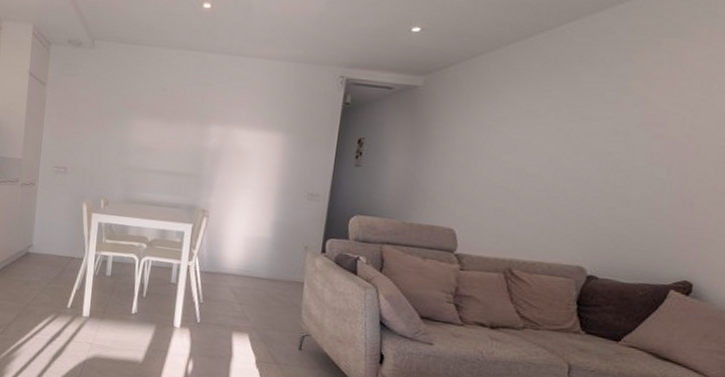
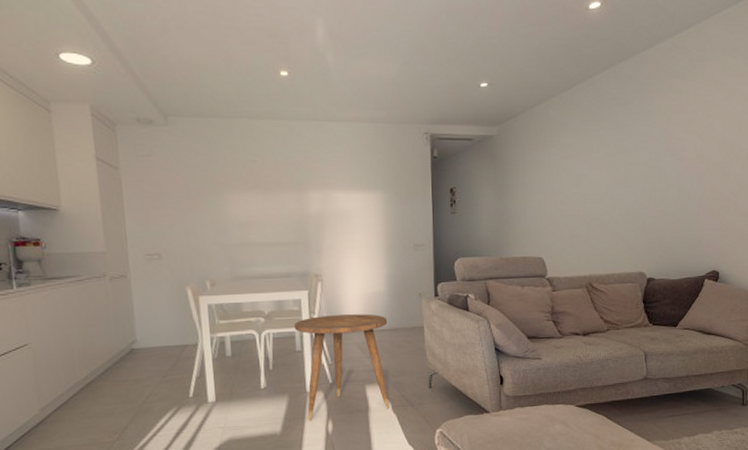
side table: none [170,251,267,362] -> present [294,314,389,421]

